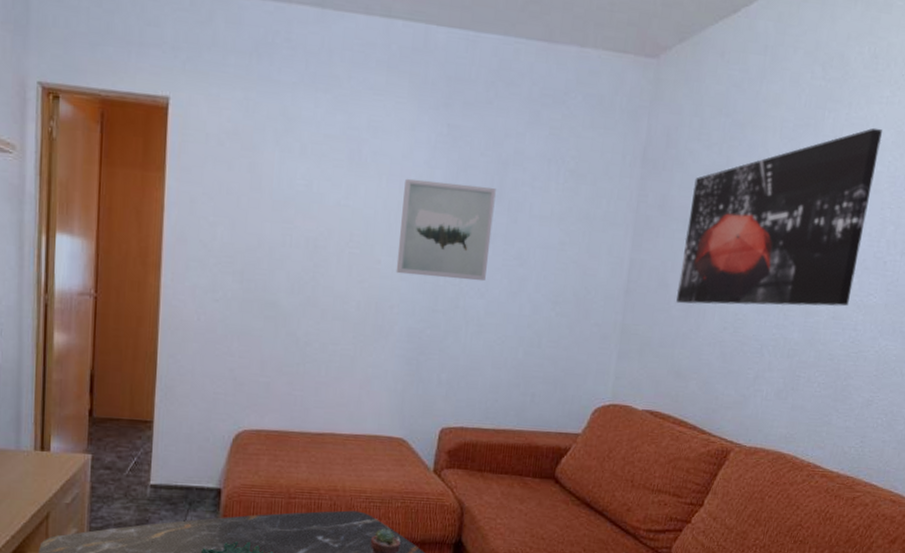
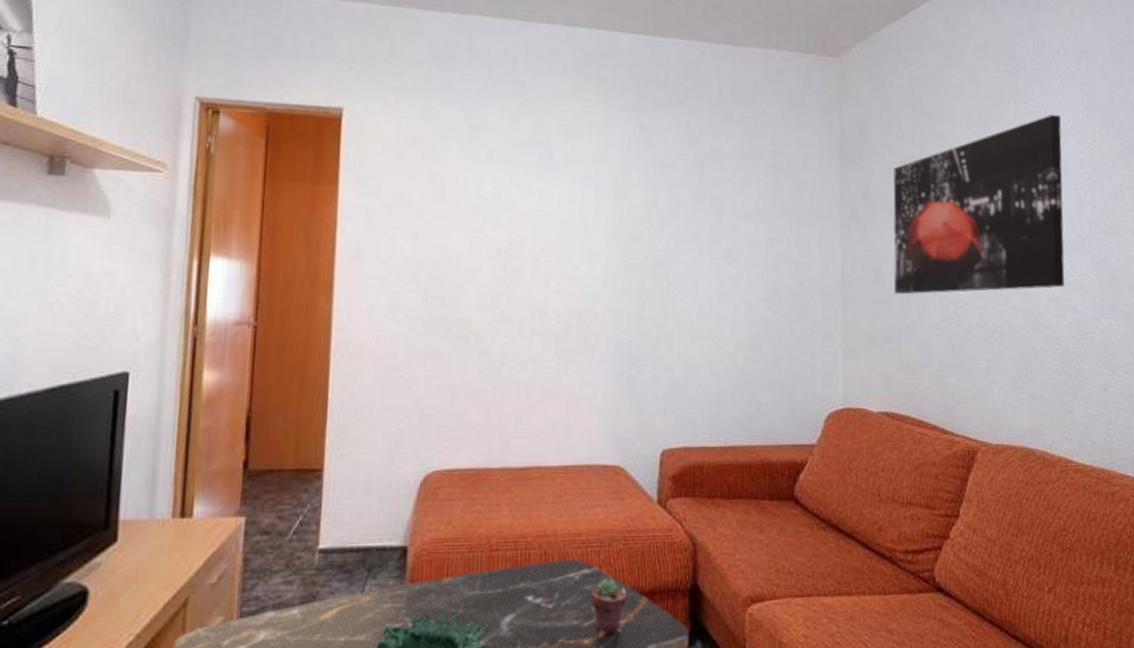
wall art: present [396,178,496,282] -> none [597,180,696,283]

